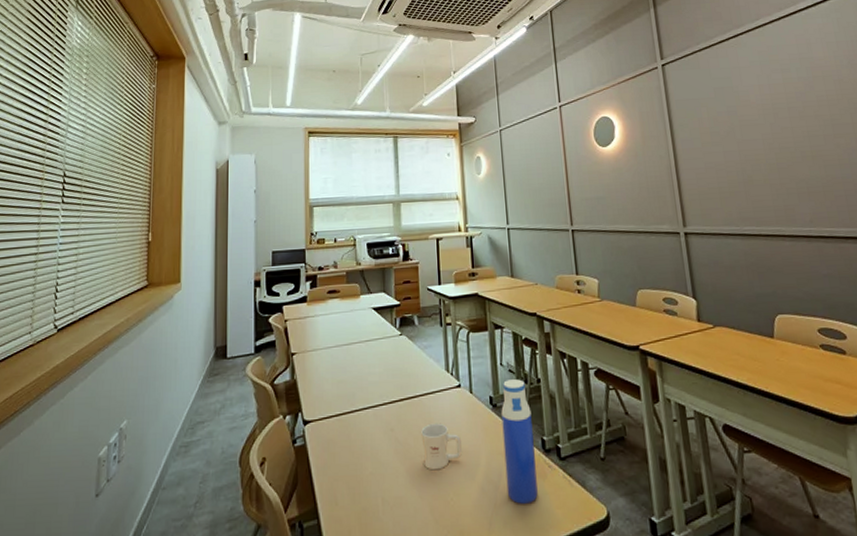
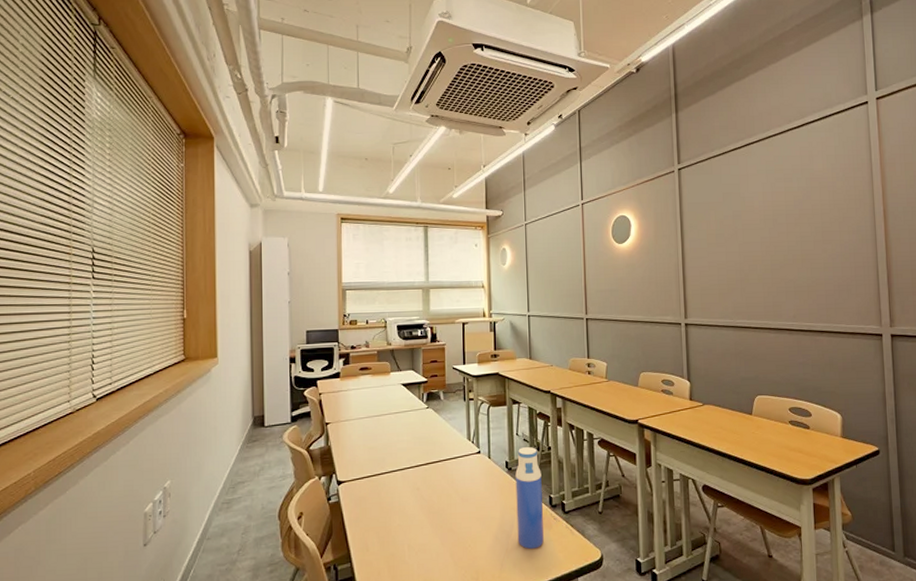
mug: present [421,423,463,471] -> none [444,483,481,523]

